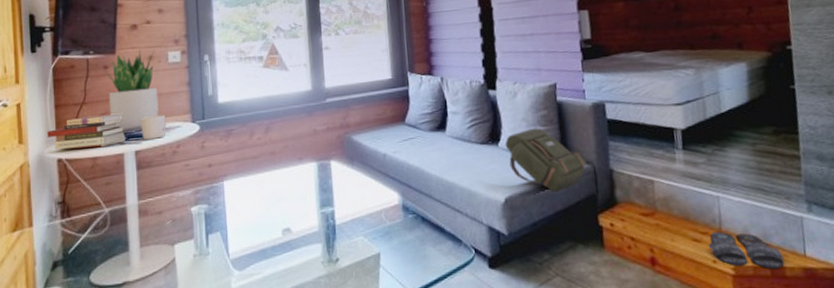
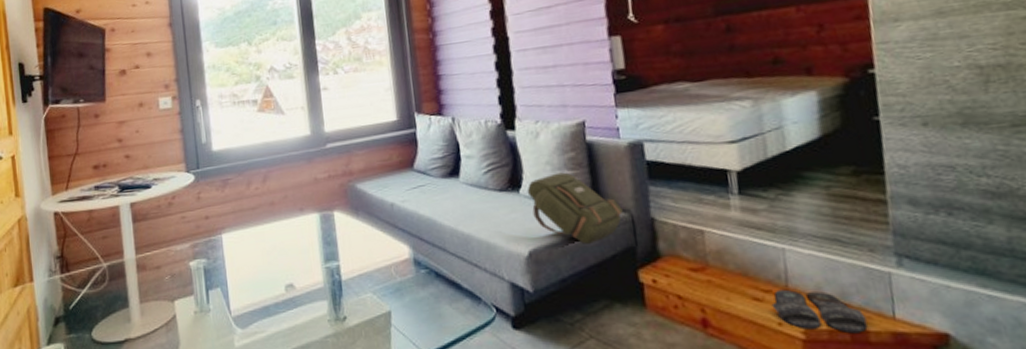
books: present [47,113,126,151] -> none [42,163,120,203]
planter: present [105,49,159,134] -> none [96,96,152,185]
mug: present [141,114,166,140] -> none [134,164,161,191]

